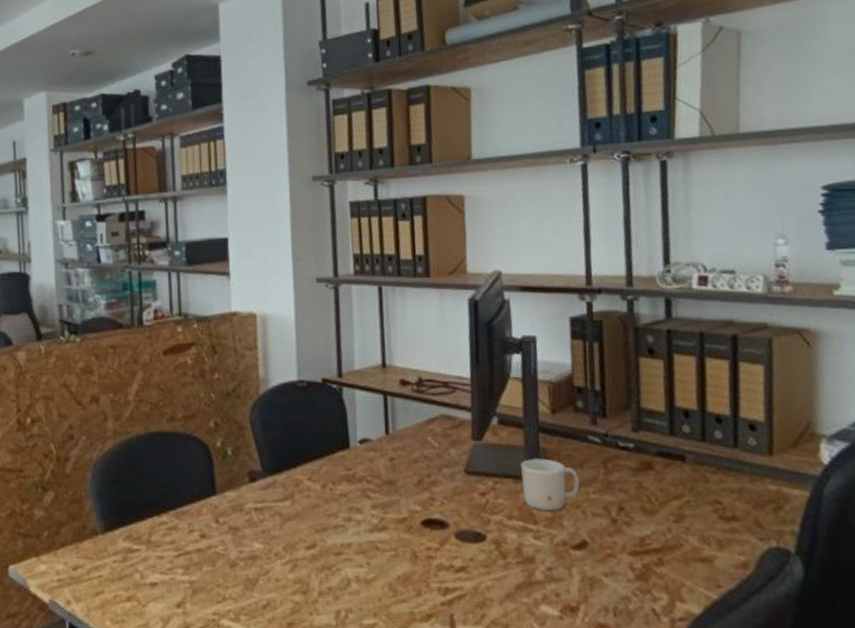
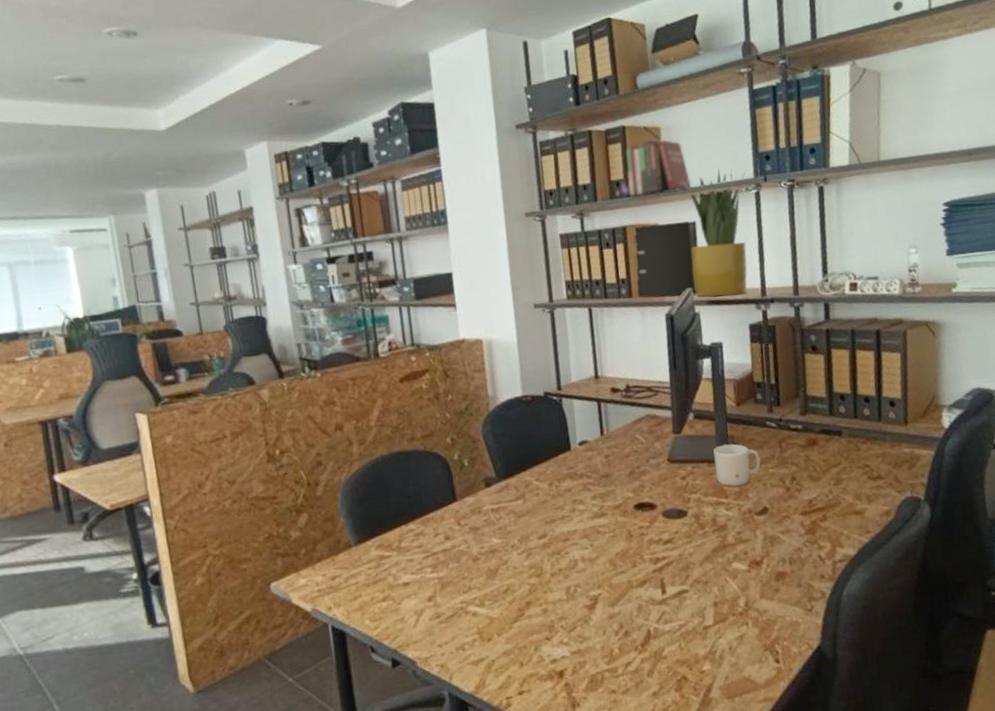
books: none [421,100,506,166] -> present [620,139,692,198]
binder: none [433,193,511,279] -> present [633,221,698,298]
planter: none [495,136,572,283] -> present [683,168,748,297]

